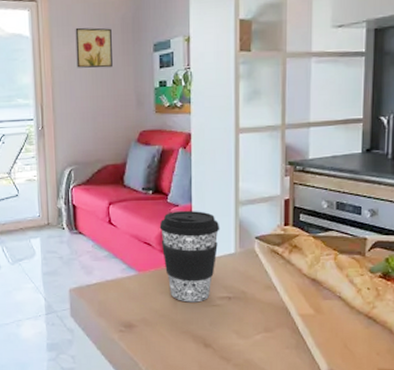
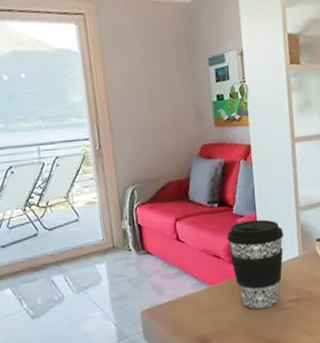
wall art: present [75,27,112,69] -> none [127,42,169,84]

